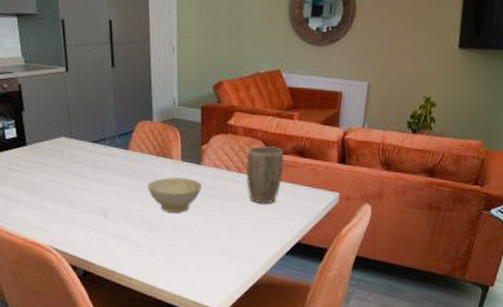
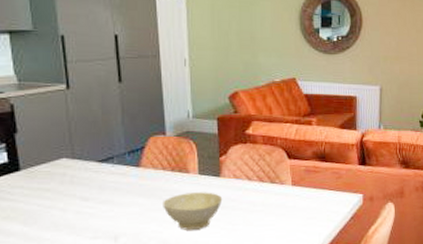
plant pot: present [246,145,284,204] -> none [267,152,306,212]

